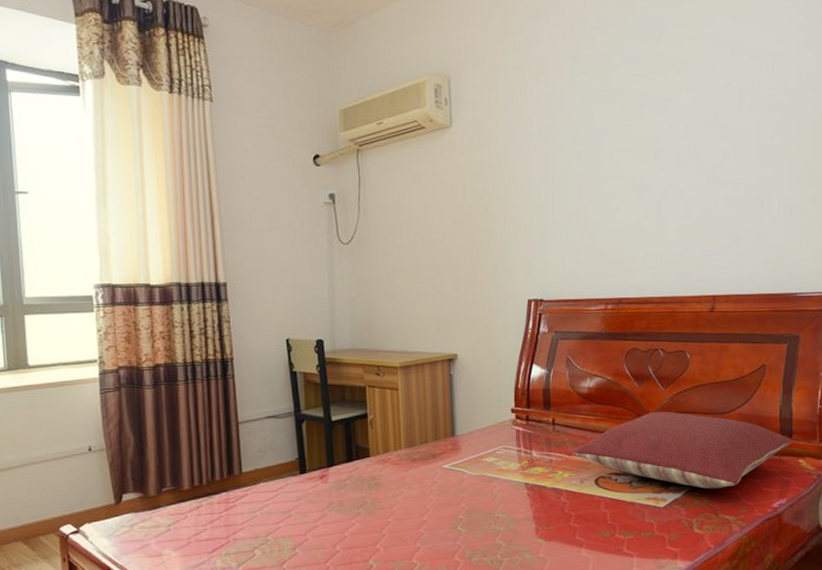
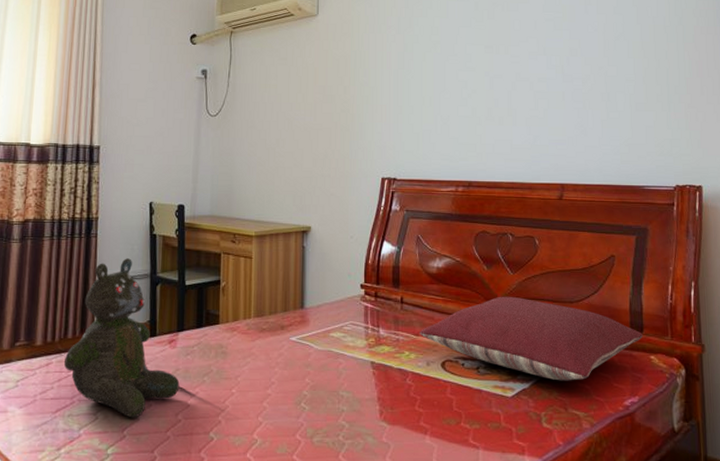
teddy bear: none [214,397,335,553] -> present [63,258,180,418]

